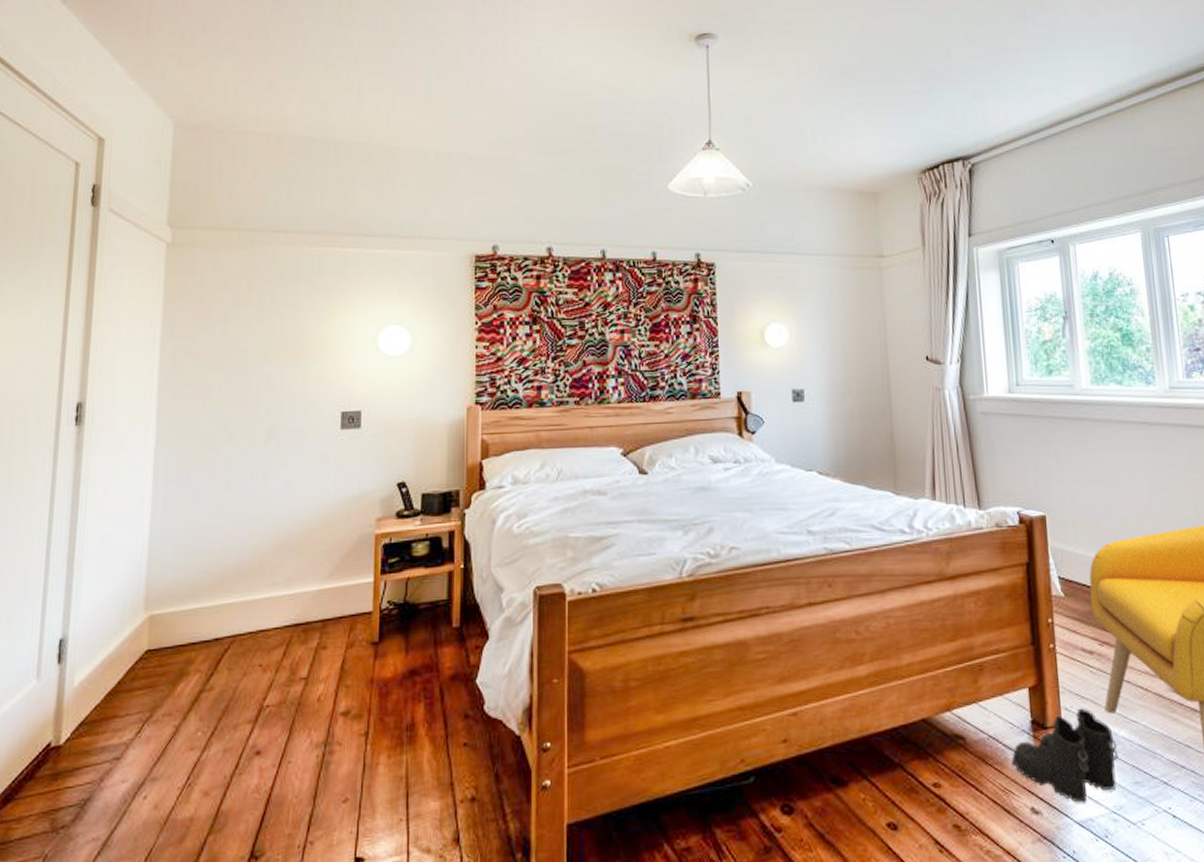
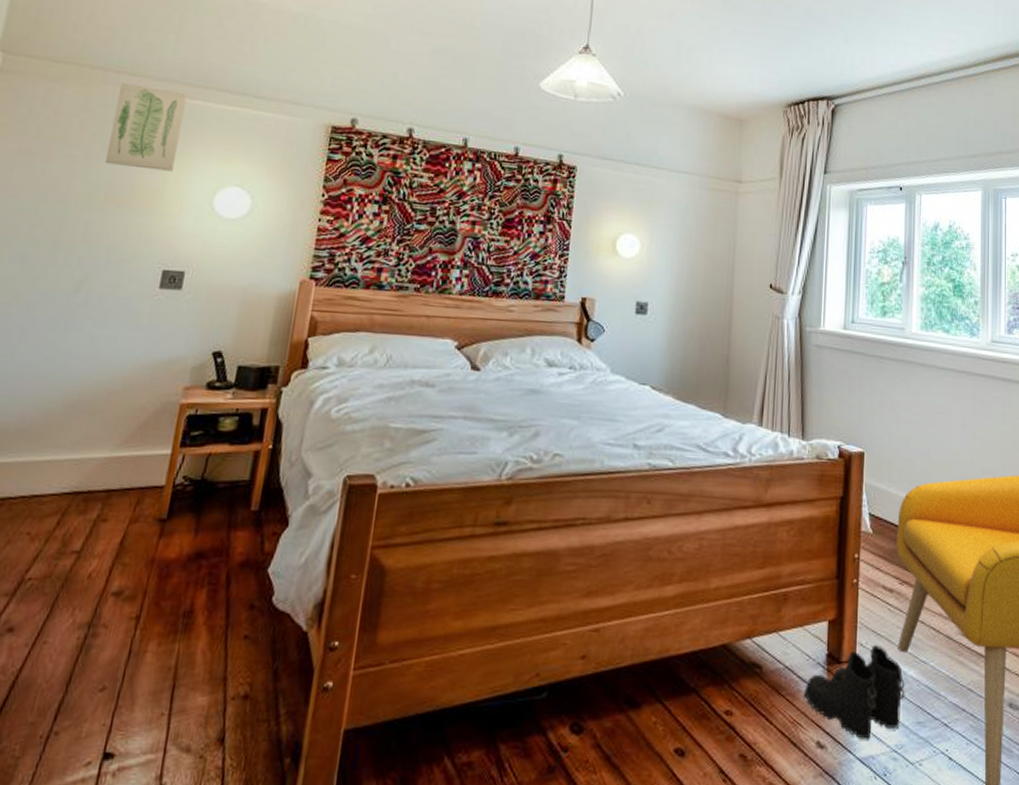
wall art: none [275,241,340,319] -> present [104,83,188,172]

